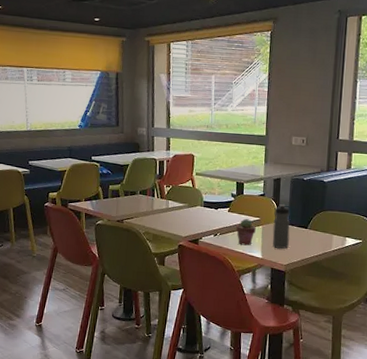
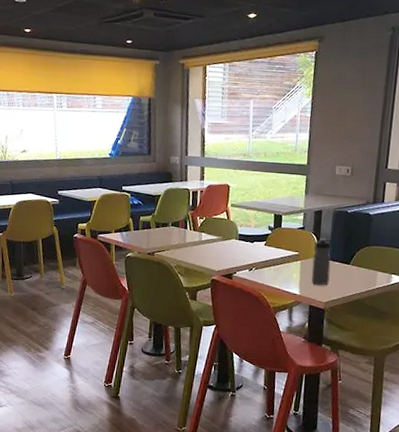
potted succulent: present [236,219,256,246] -> none [273,253,294,281]

